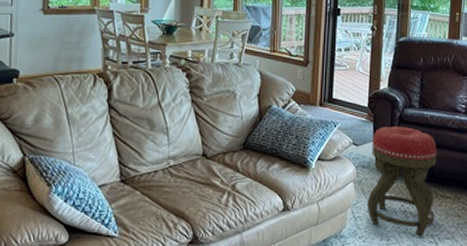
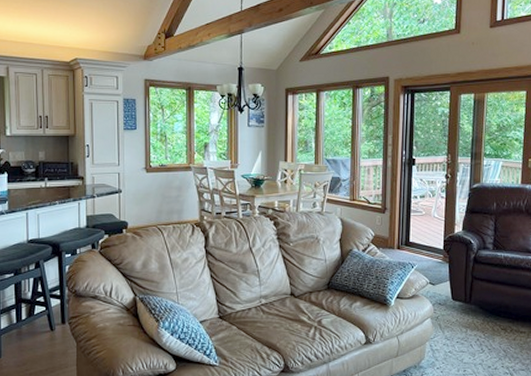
ottoman: present [367,126,437,236] -> none [444,266,511,367]

